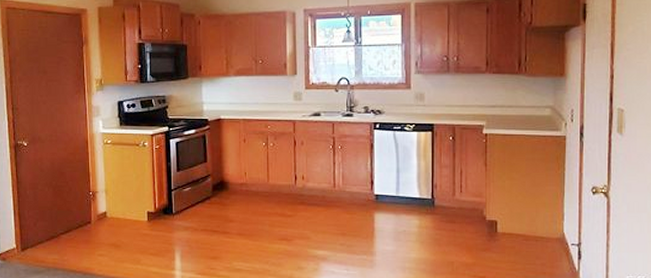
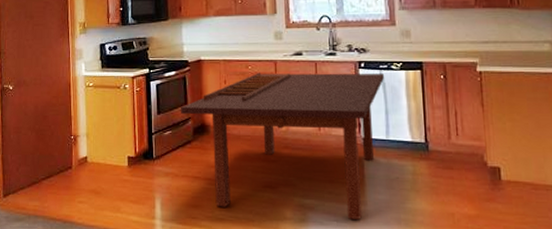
dining table: none [200,132,398,268] -> present [181,73,385,219]

